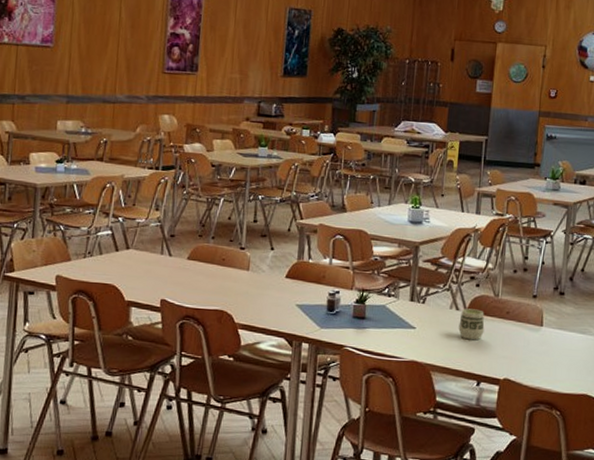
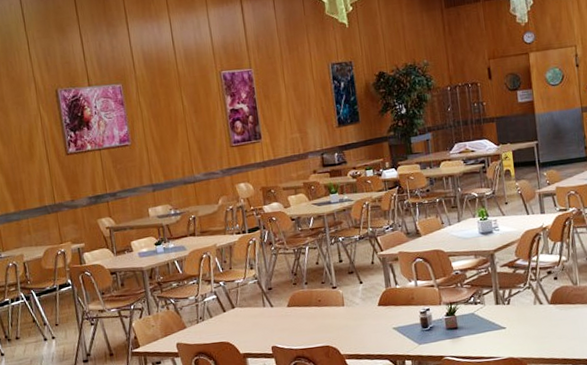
cup: present [458,308,485,341] -> none [545,300,570,329]

